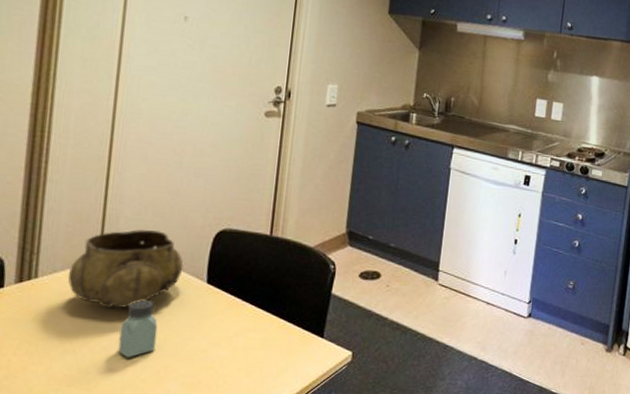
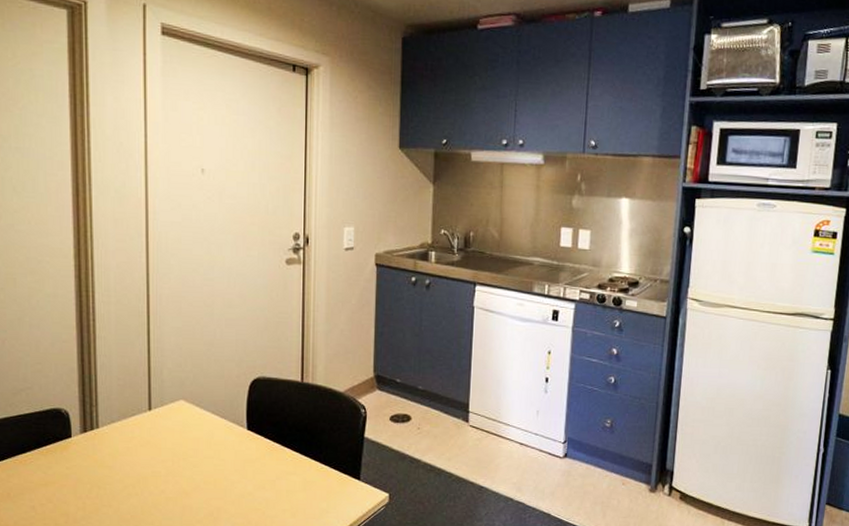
decorative bowl: present [67,229,184,309] -> none [124,380,224,455]
saltshaker: present [118,300,158,357] -> none [175,447,207,500]

